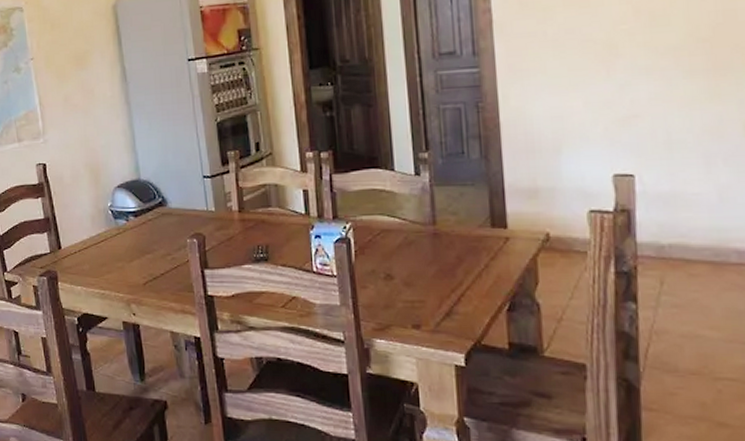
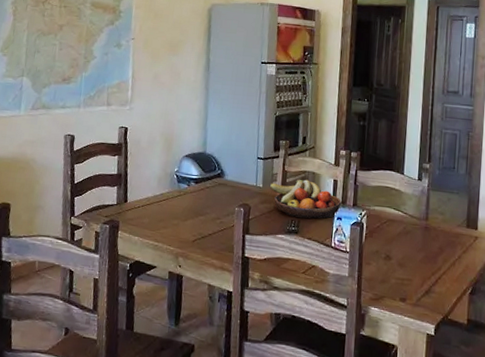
fruit bowl: none [223,194,318,243] -> present [269,179,342,219]

